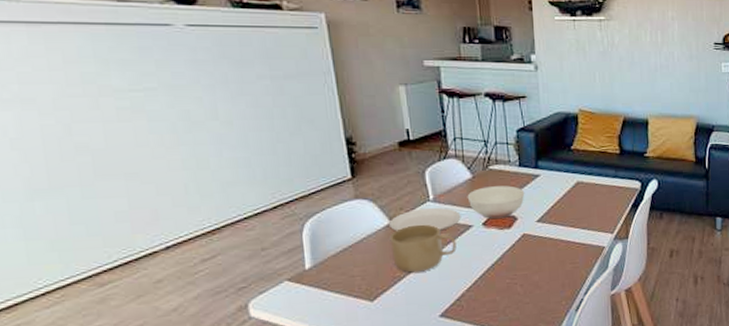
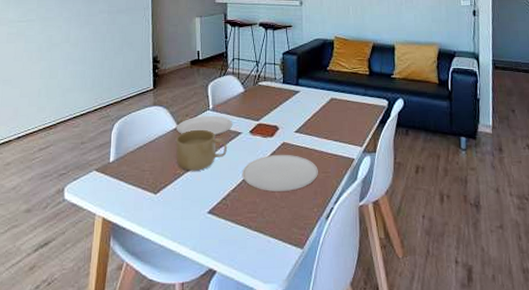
bowl: present [467,185,525,219] -> none [239,99,287,127]
plate: none [476,246,565,288] -> present [242,154,318,192]

